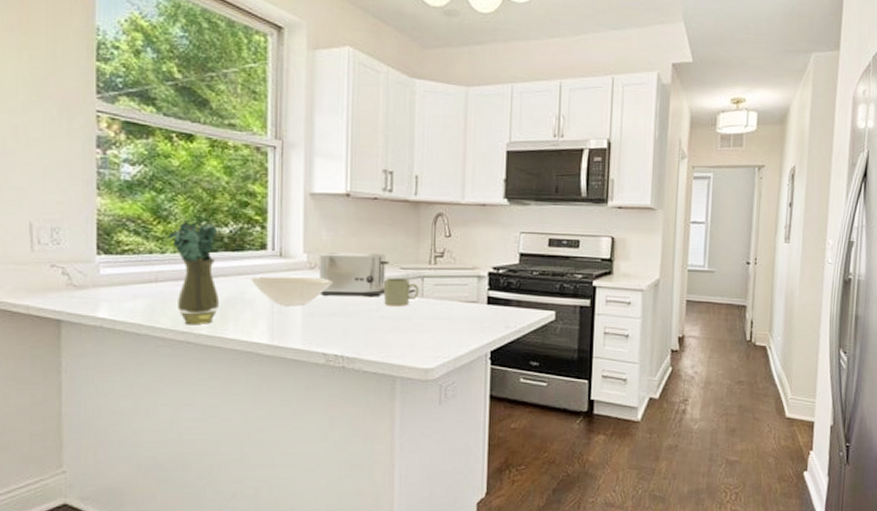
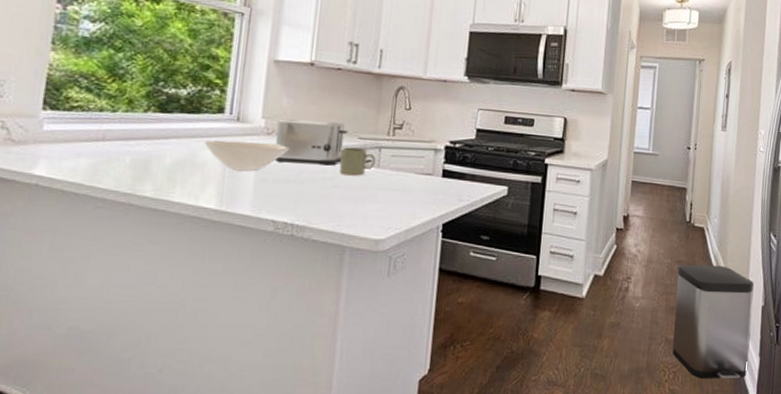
vase: present [169,217,220,324] -> none [123,77,176,186]
pedal bin: none [733,384,820,500] -> present [672,264,753,379]

